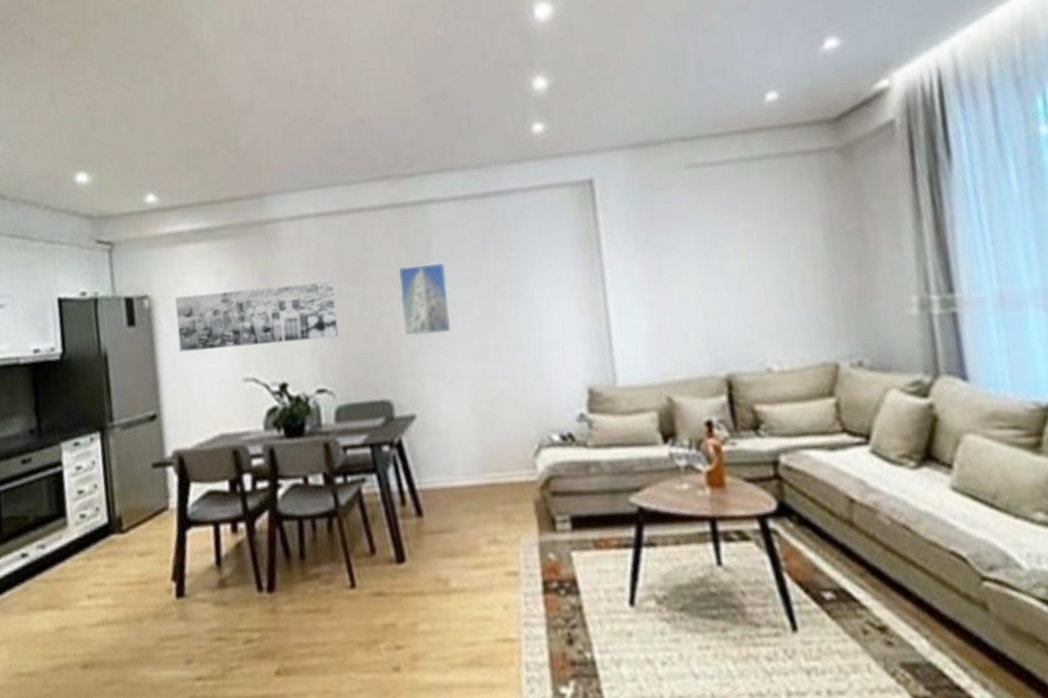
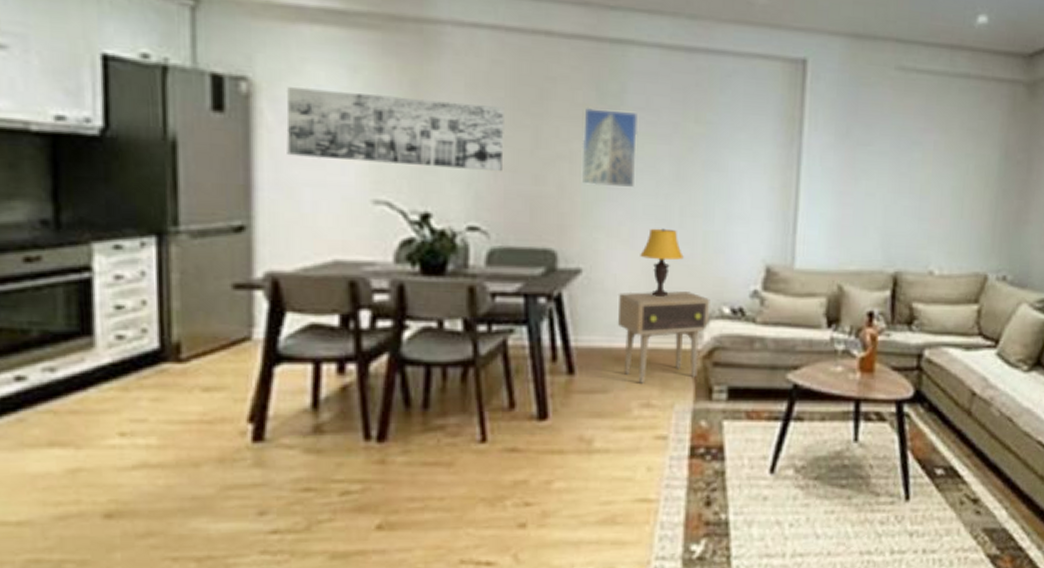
side table: none [452,423,541,520] -> present [617,291,710,383]
table lamp: none [465,365,506,432] -> present [640,228,684,297]

